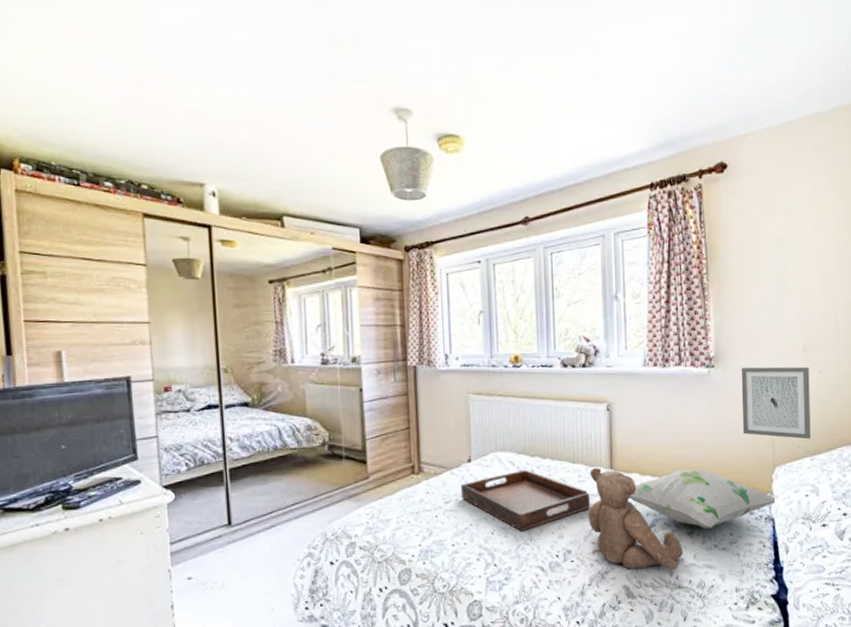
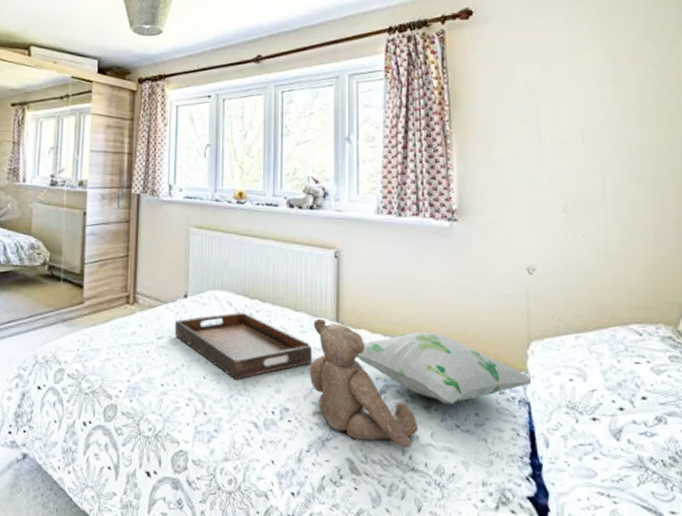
wall art: present [741,366,811,439] -> none [488,223,575,313]

